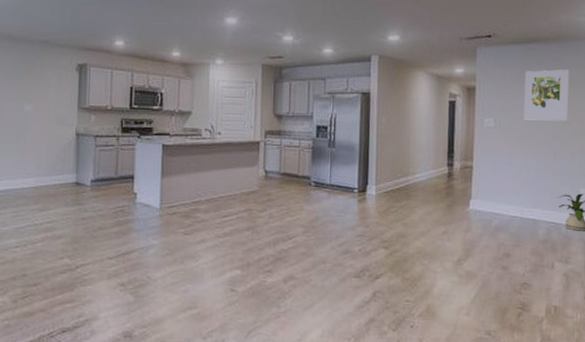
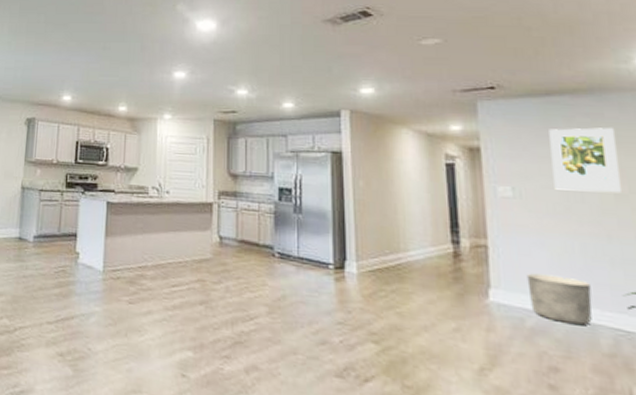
planter: none [497,186,538,221] -> present [526,273,592,325]

